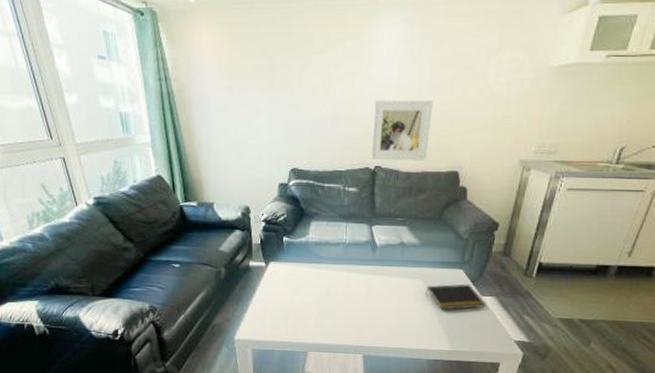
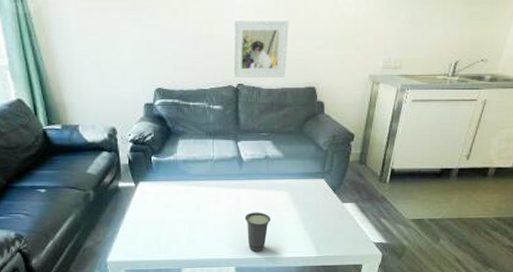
cup: none [375,300,402,342] -> present [244,212,270,253]
notepad: present [425,284,486,310] -> none [291,192,347,219]

